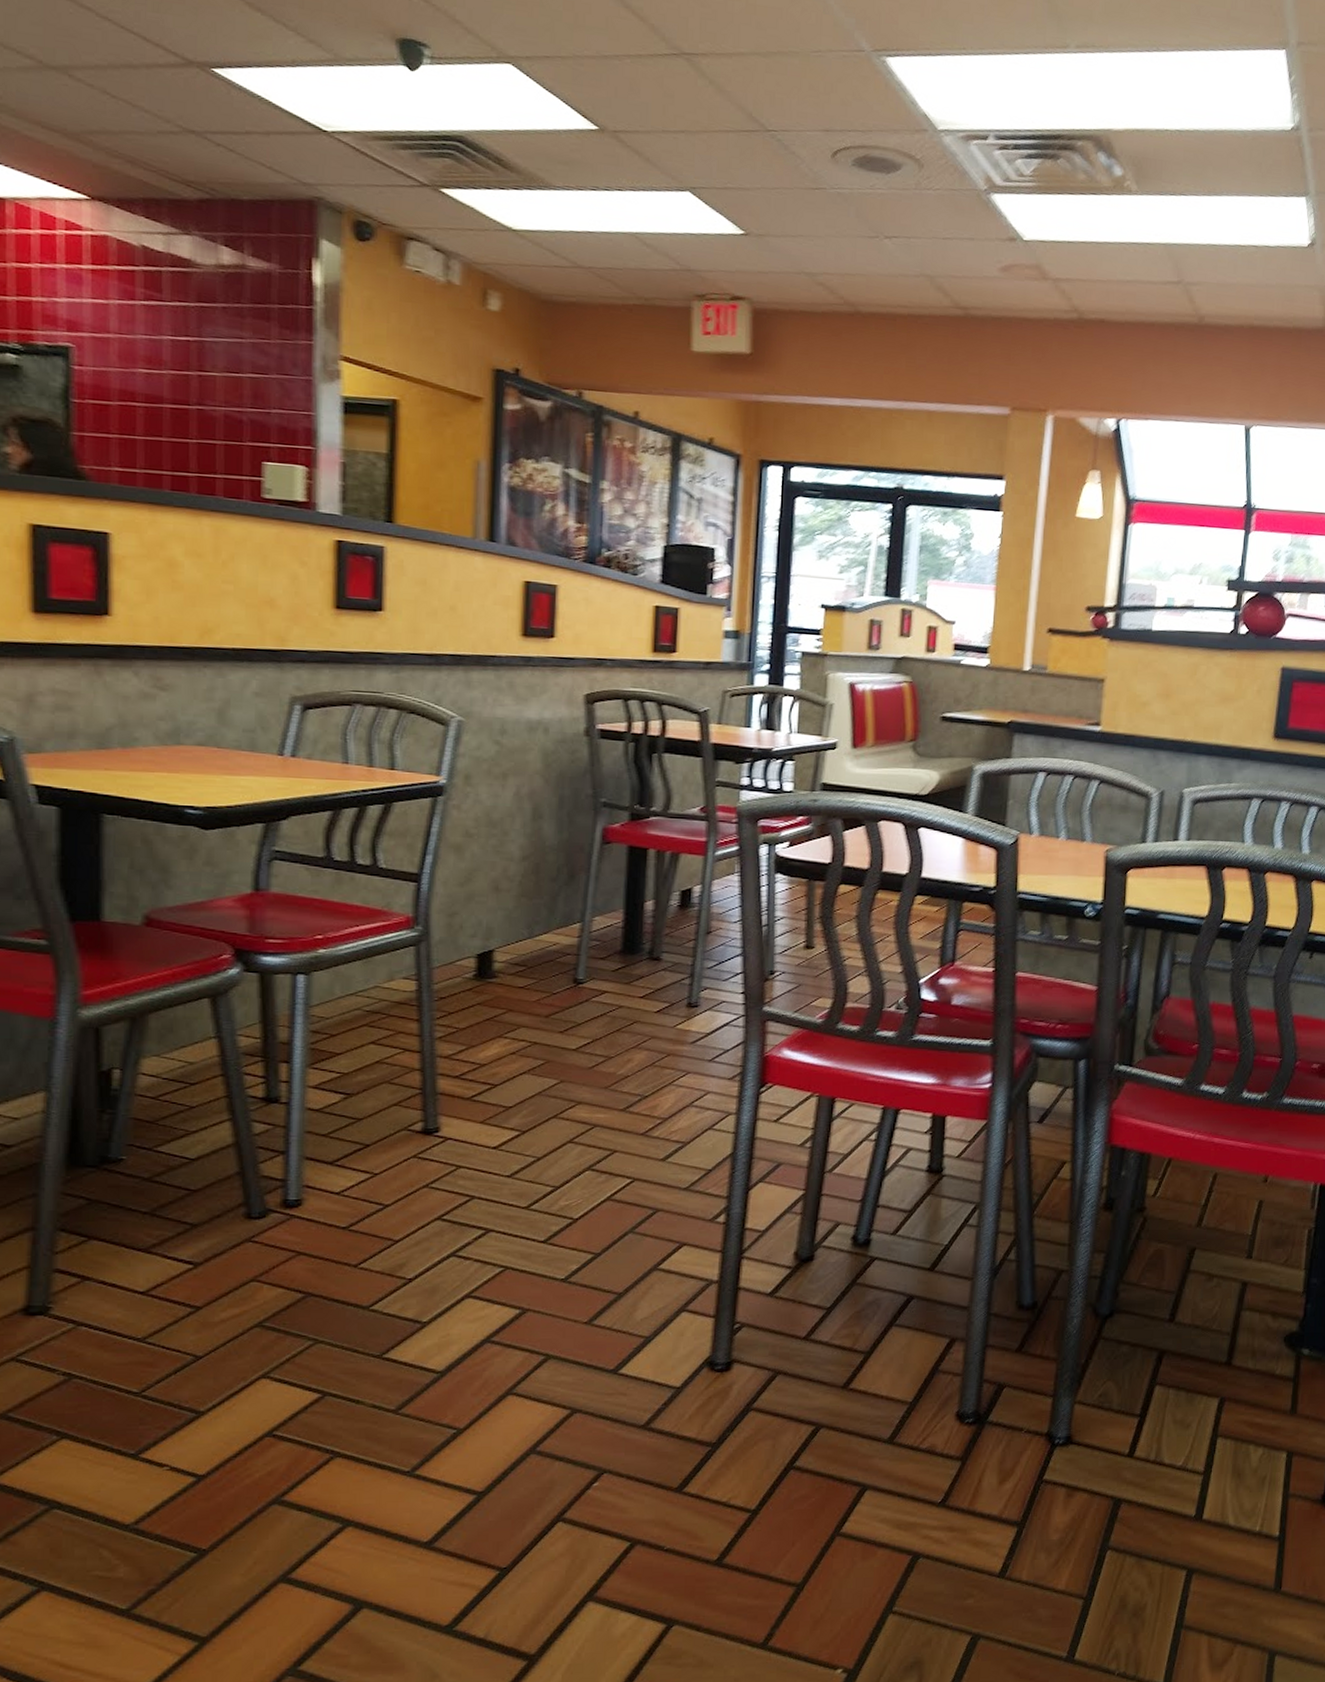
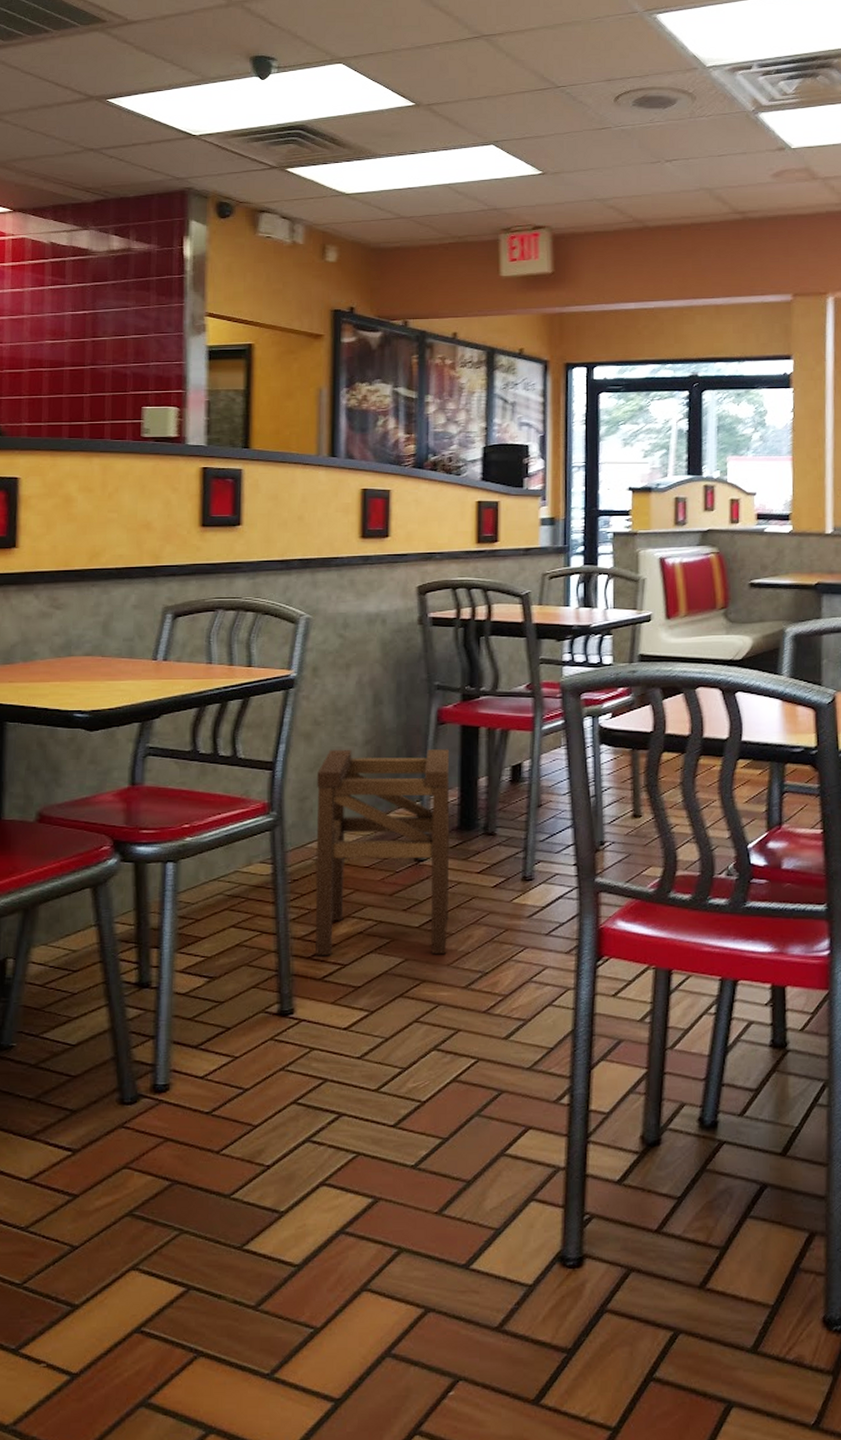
stool: none [464,863,614,1076] -> present [315,749,450,956]

